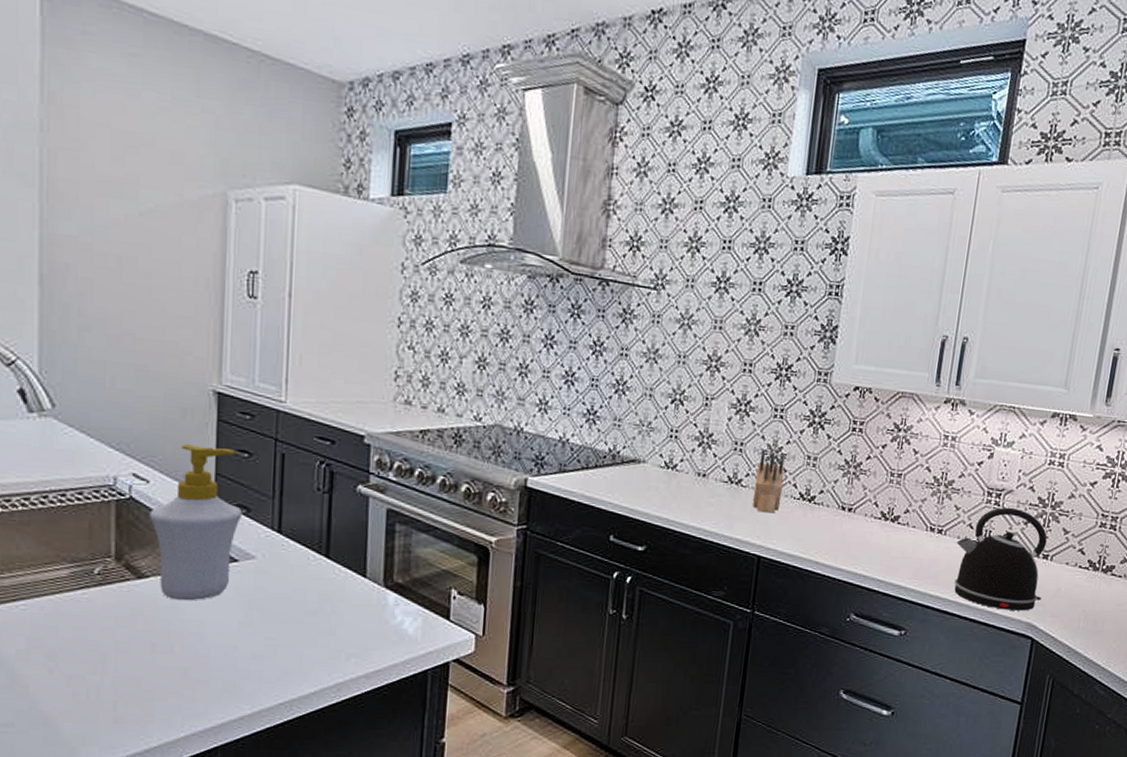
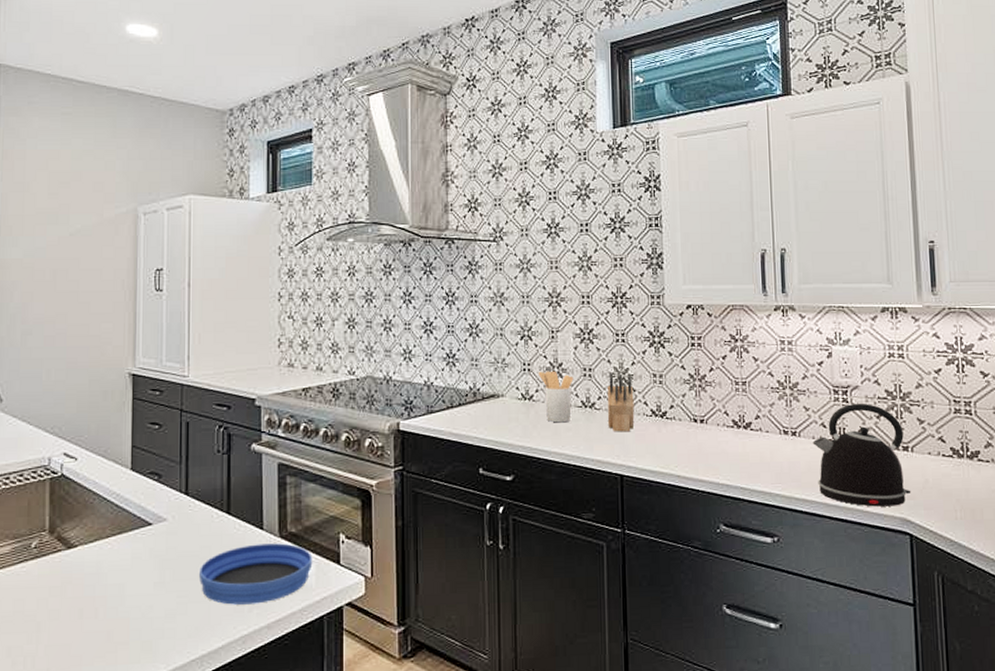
soap bottle: present [149,444,243,601] -> none [77,422,155,567]
bowl: none [291,591,420,653] -> present [199,543,313,605]
utensil holder: none [685,439,723,497] -> present [538,371,573,423]

